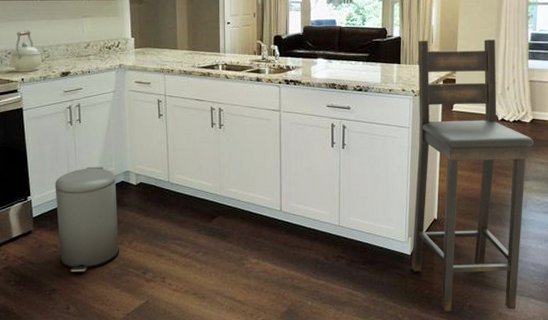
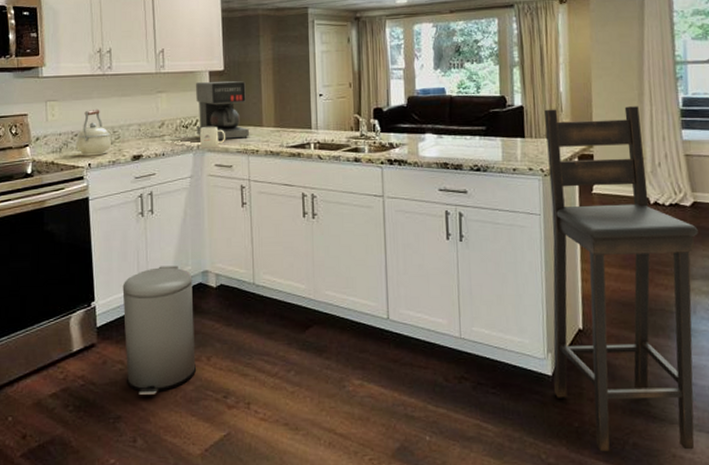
coffee maker: none [117,8,166,60] -> present [195,80,250,140]
mug: none [121,48,145,68] -> present [199,127,226,150]

